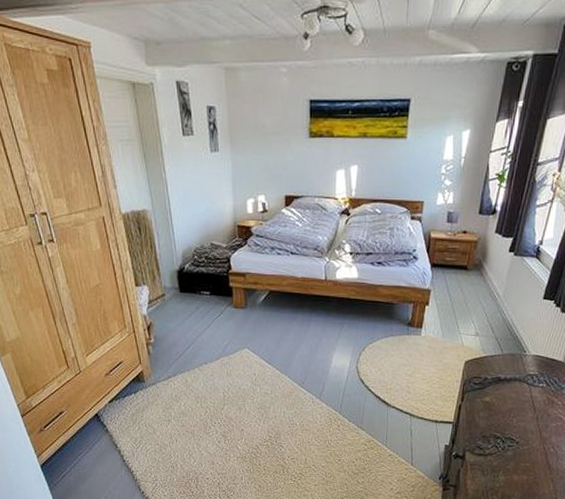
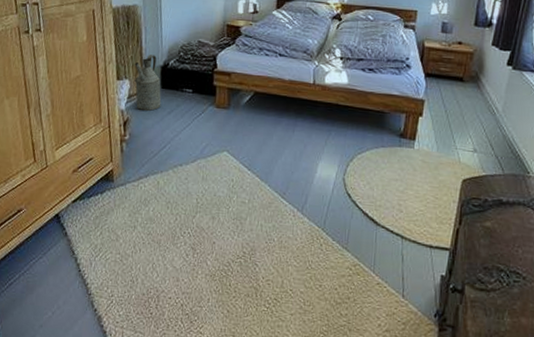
watering can: none [151,260,181,314] -> present [134,55,162,111]

